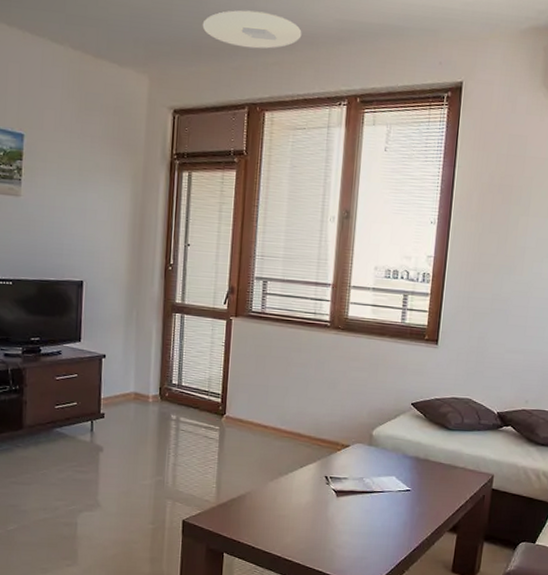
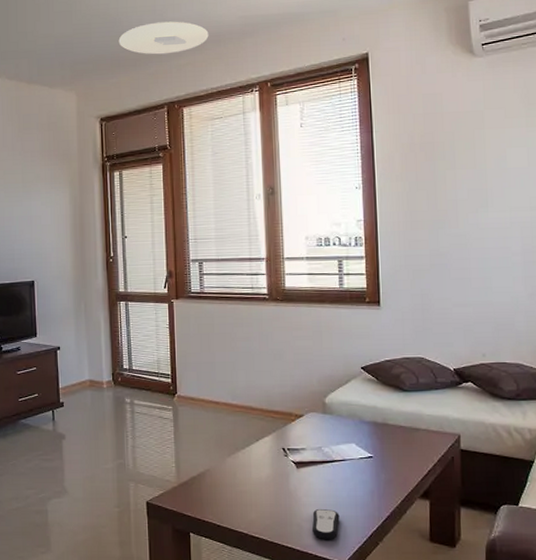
remote control: none [344,537,372,566] -> present [312,509,340,539]

